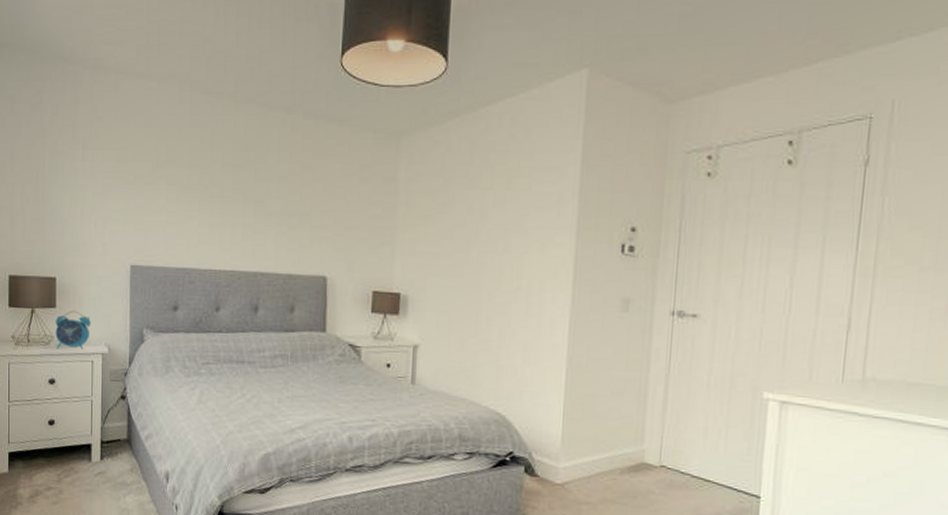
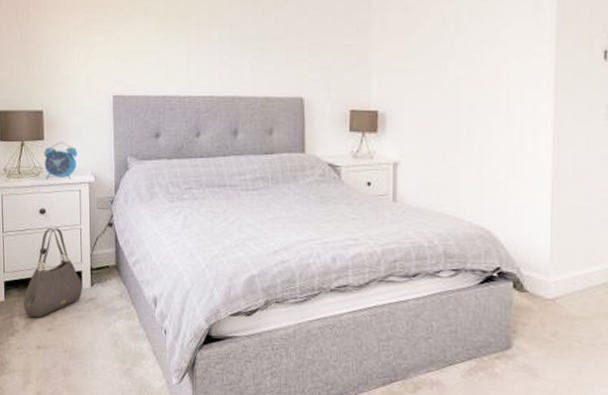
handbag: none [29,398,92,491] -> present [24,227,83,318]

